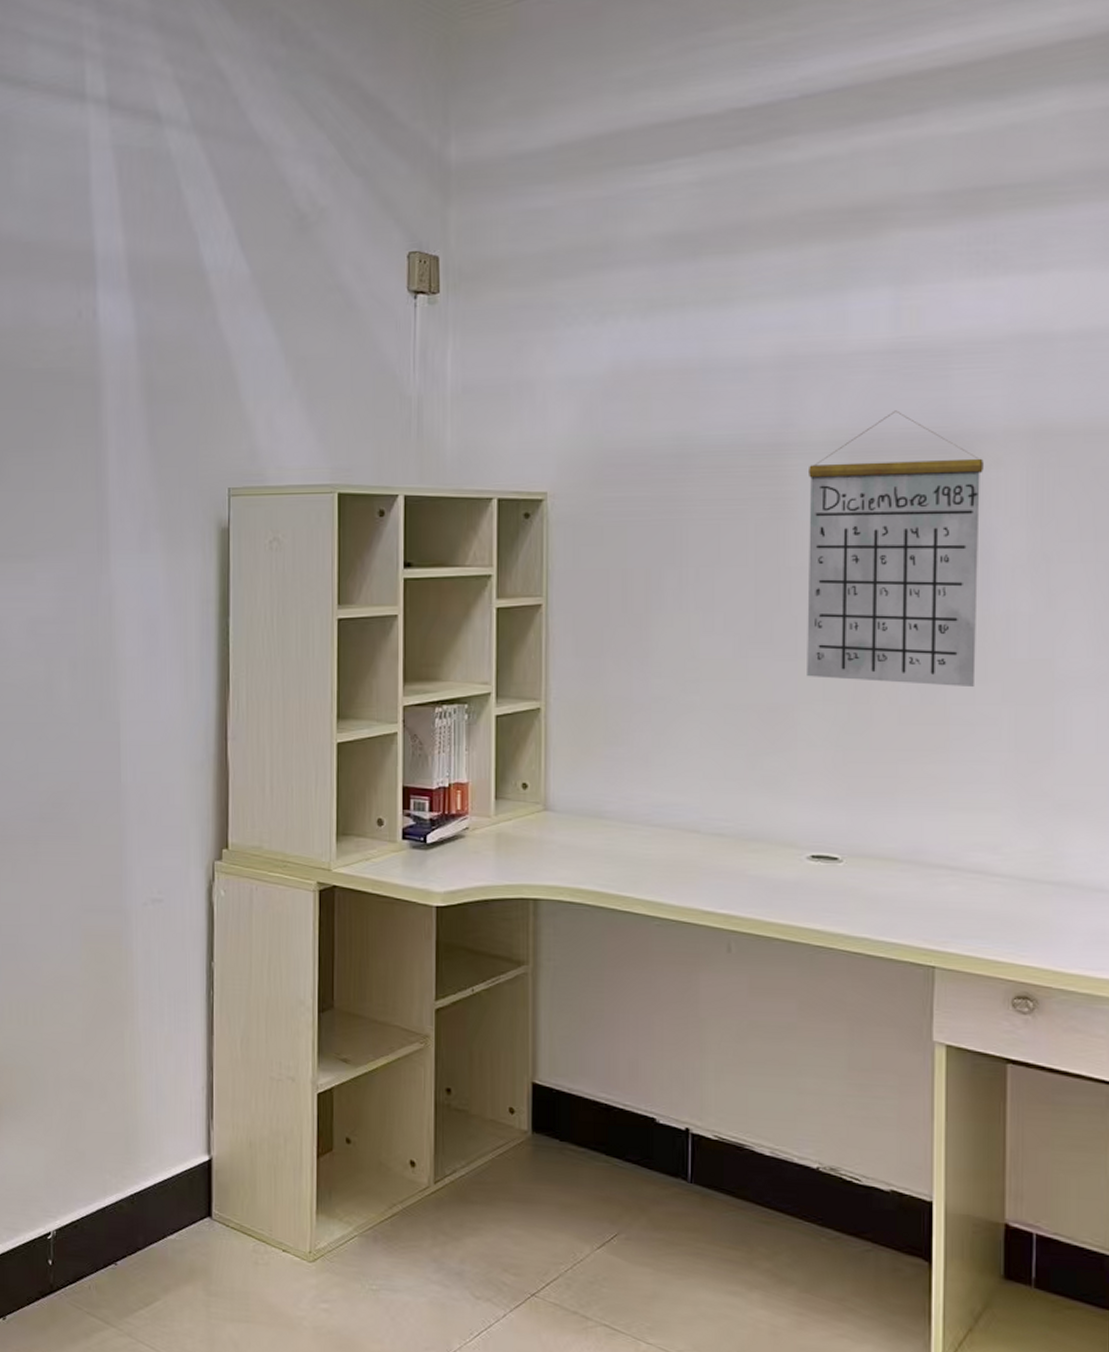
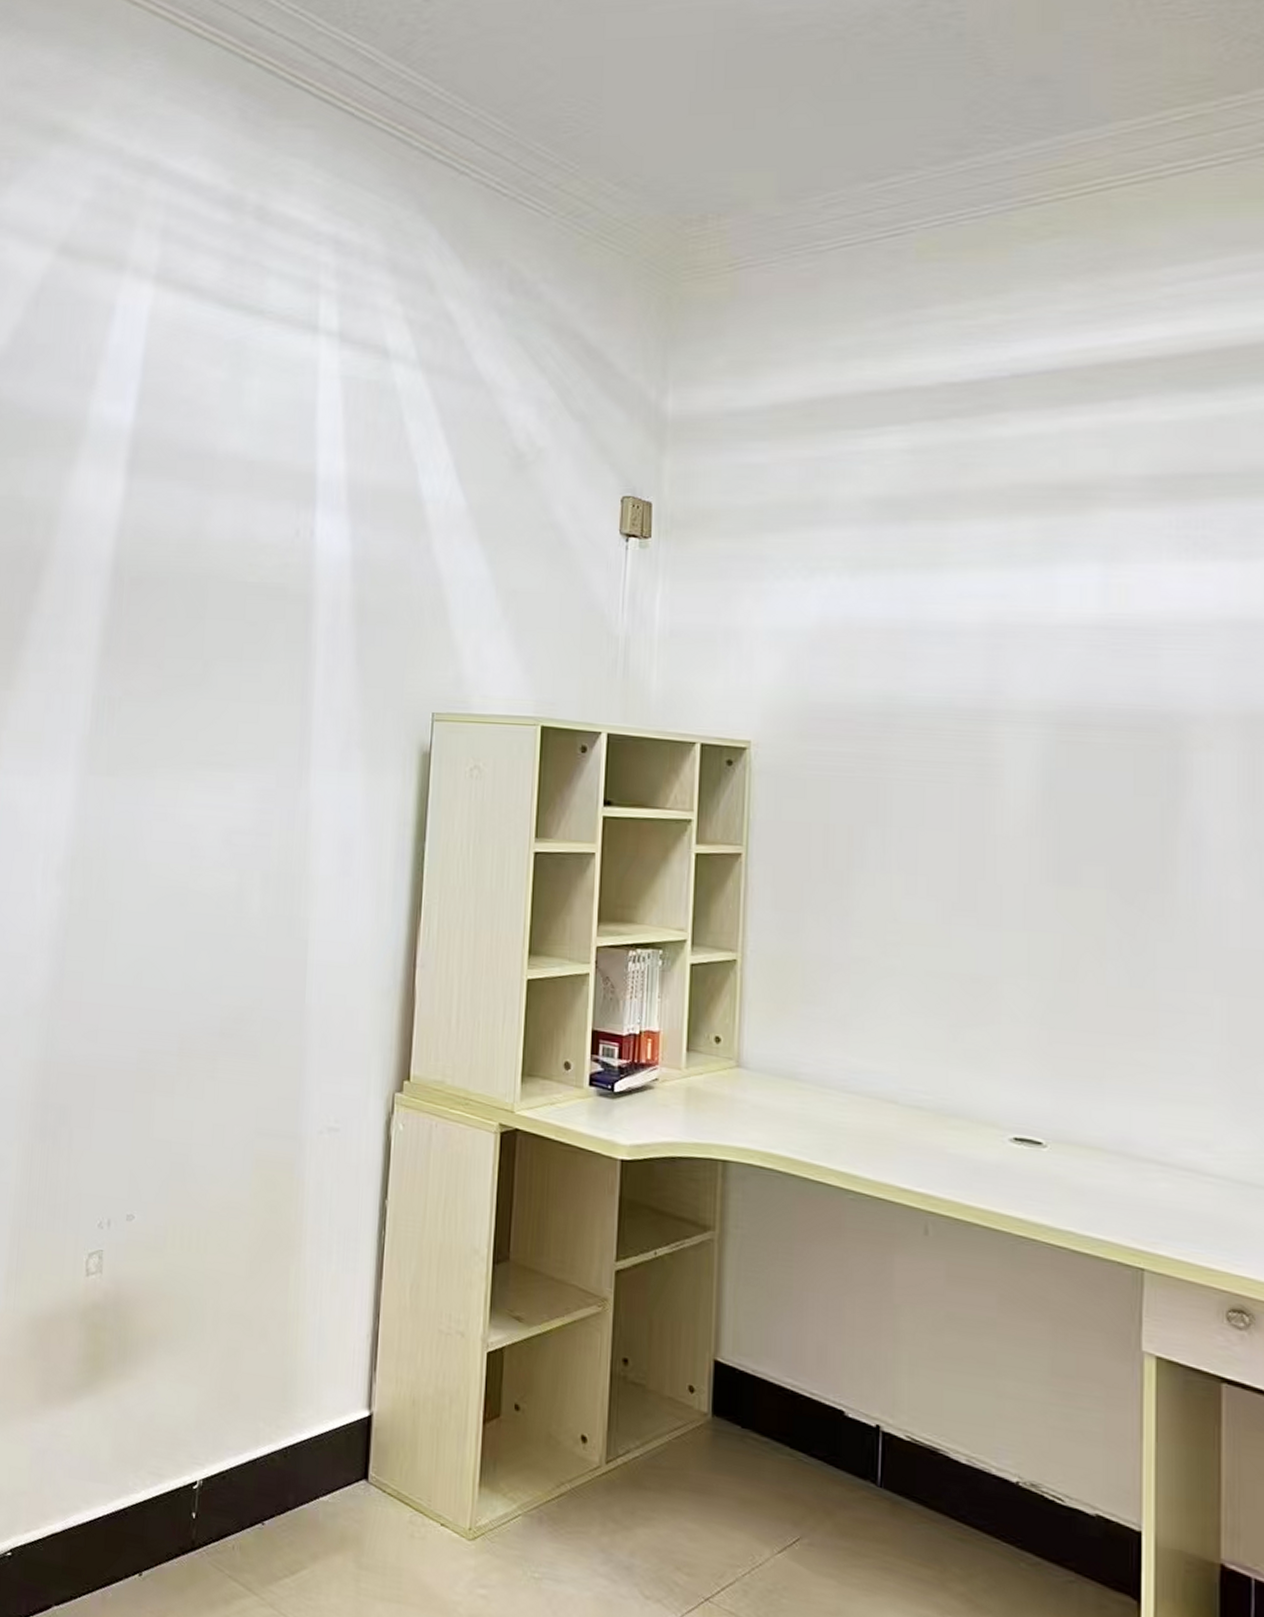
calendar: present [807,410,983,688] -> none [1011,685,1193,974]

